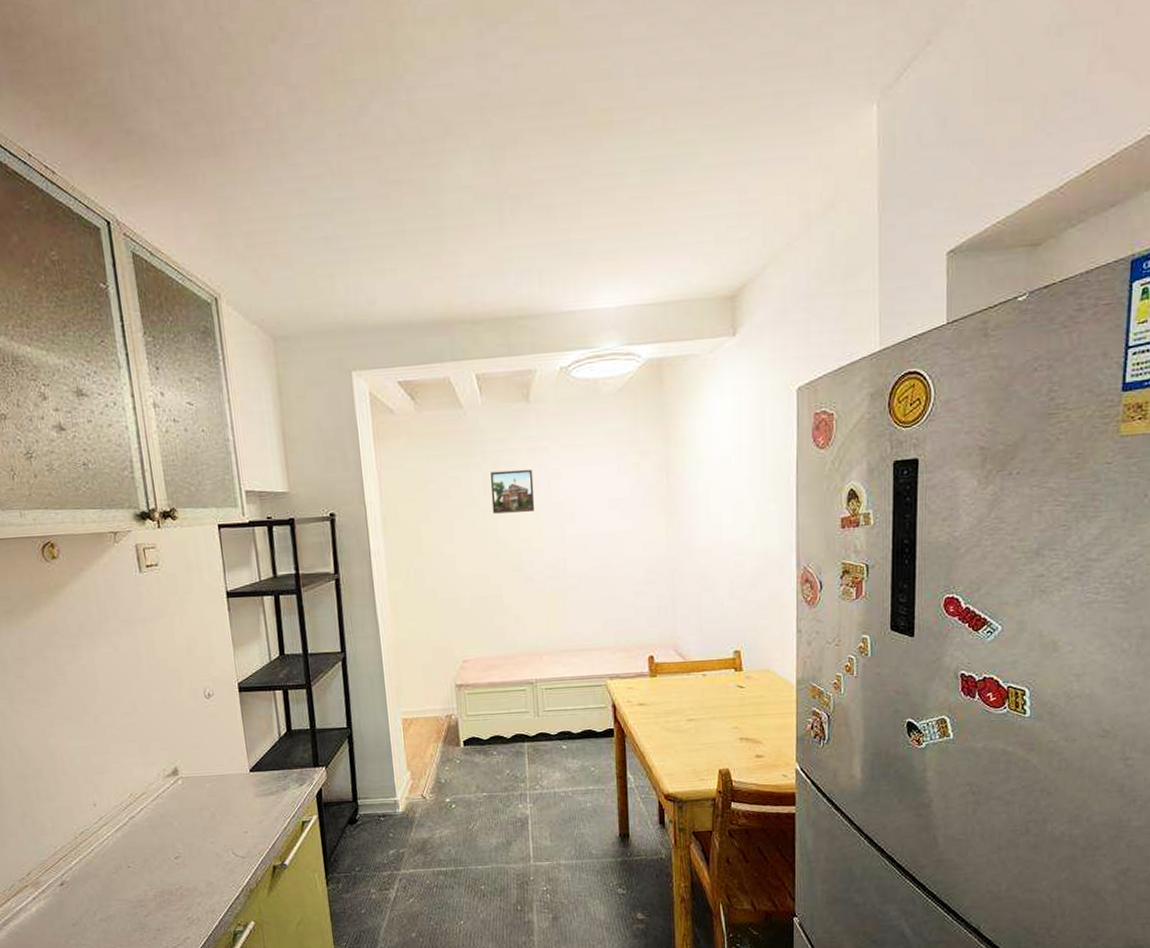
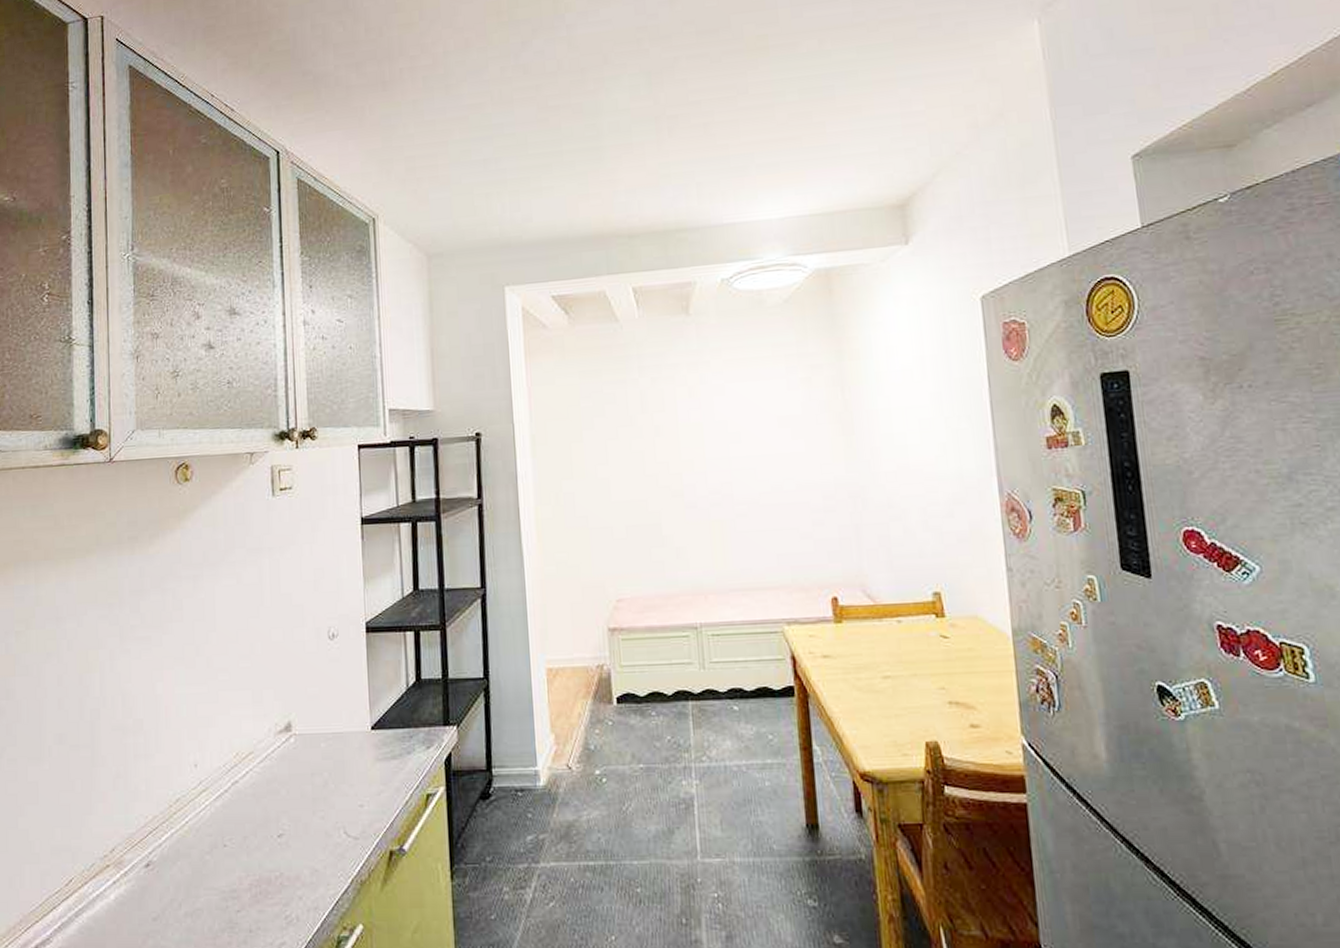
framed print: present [490,469,535,514] -> none [647,384,697,433]

